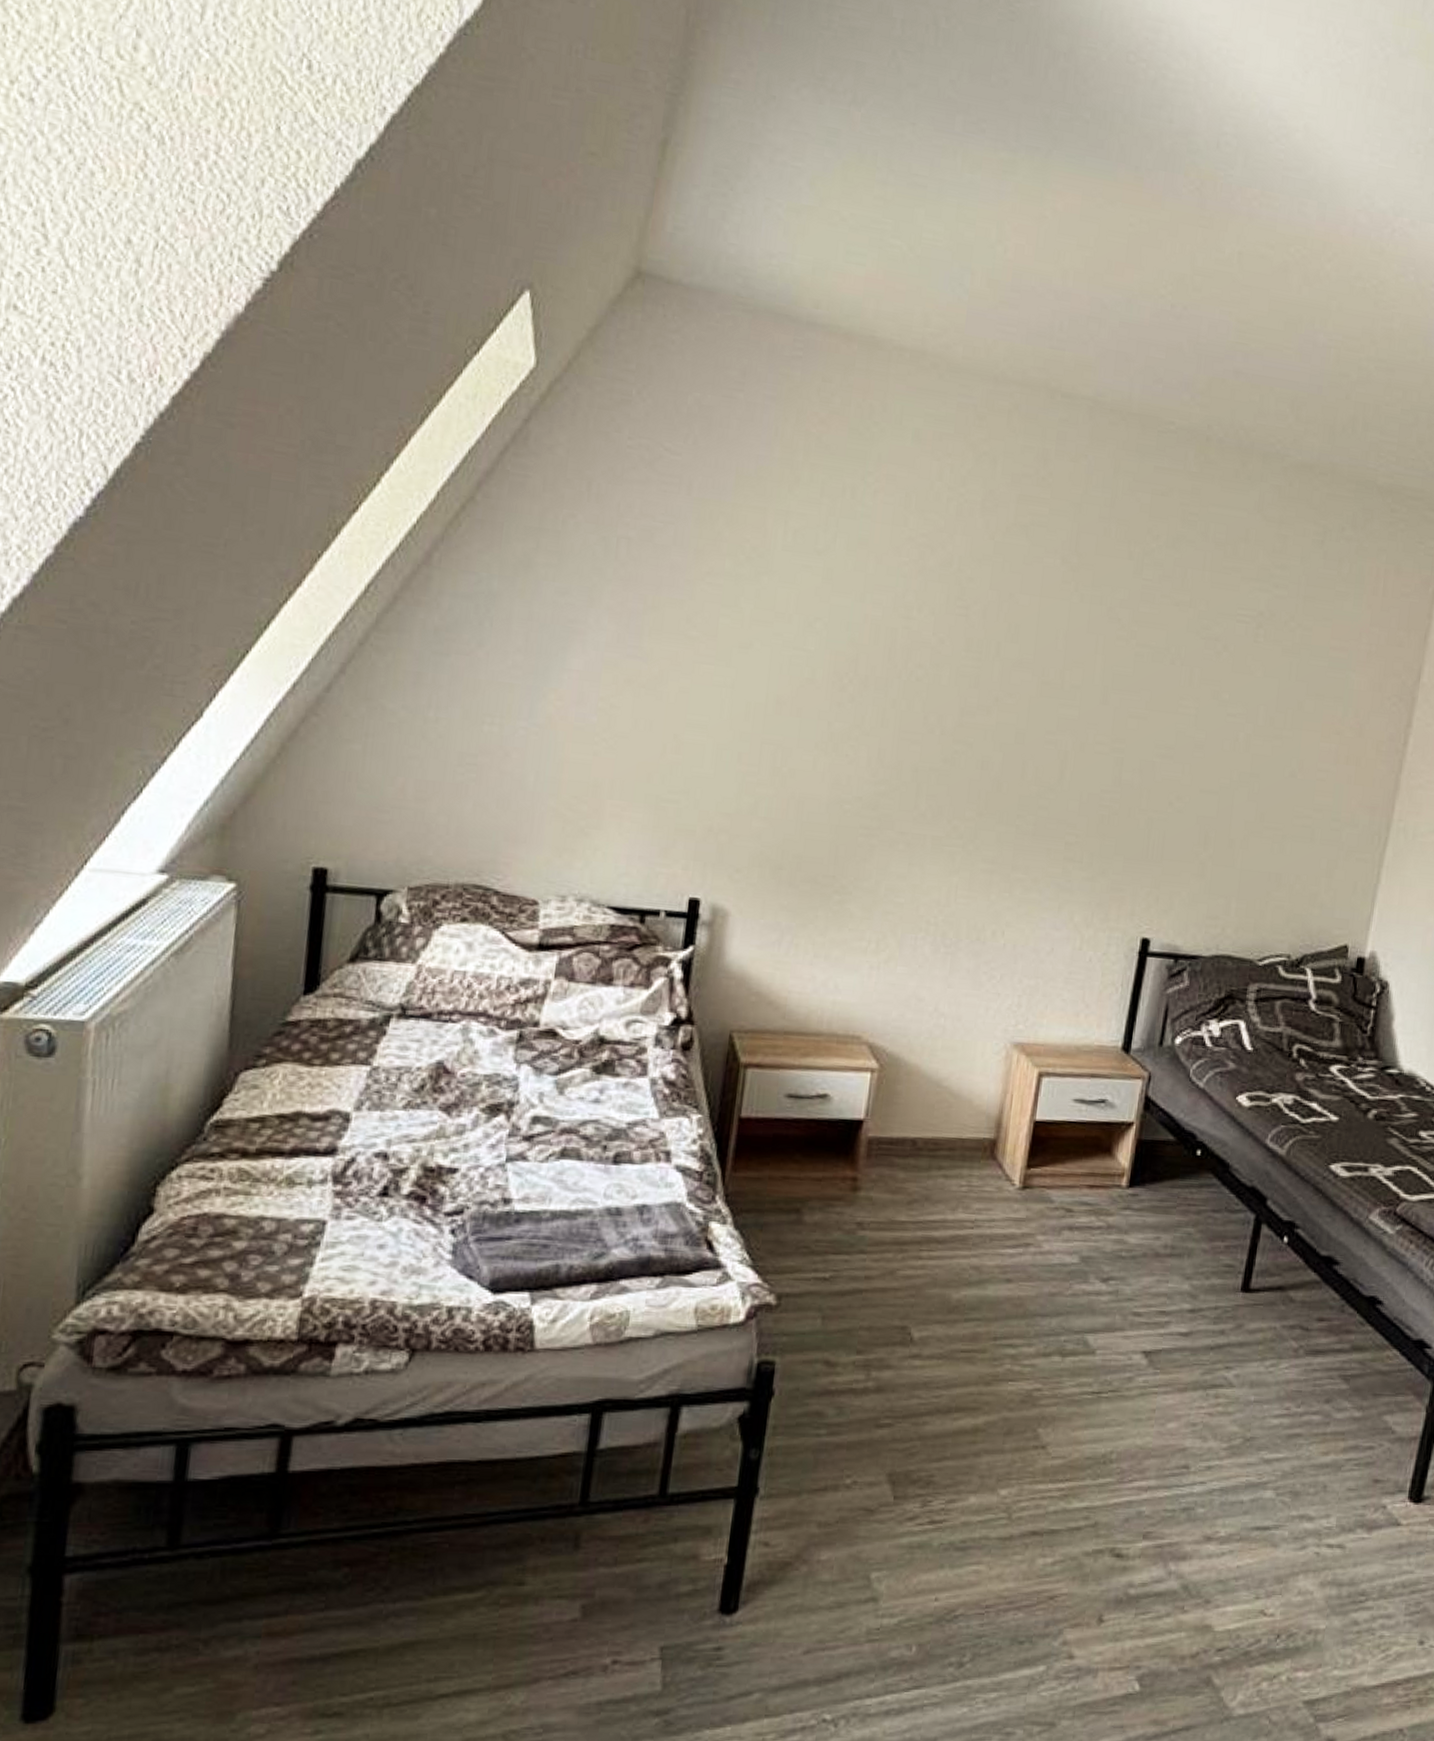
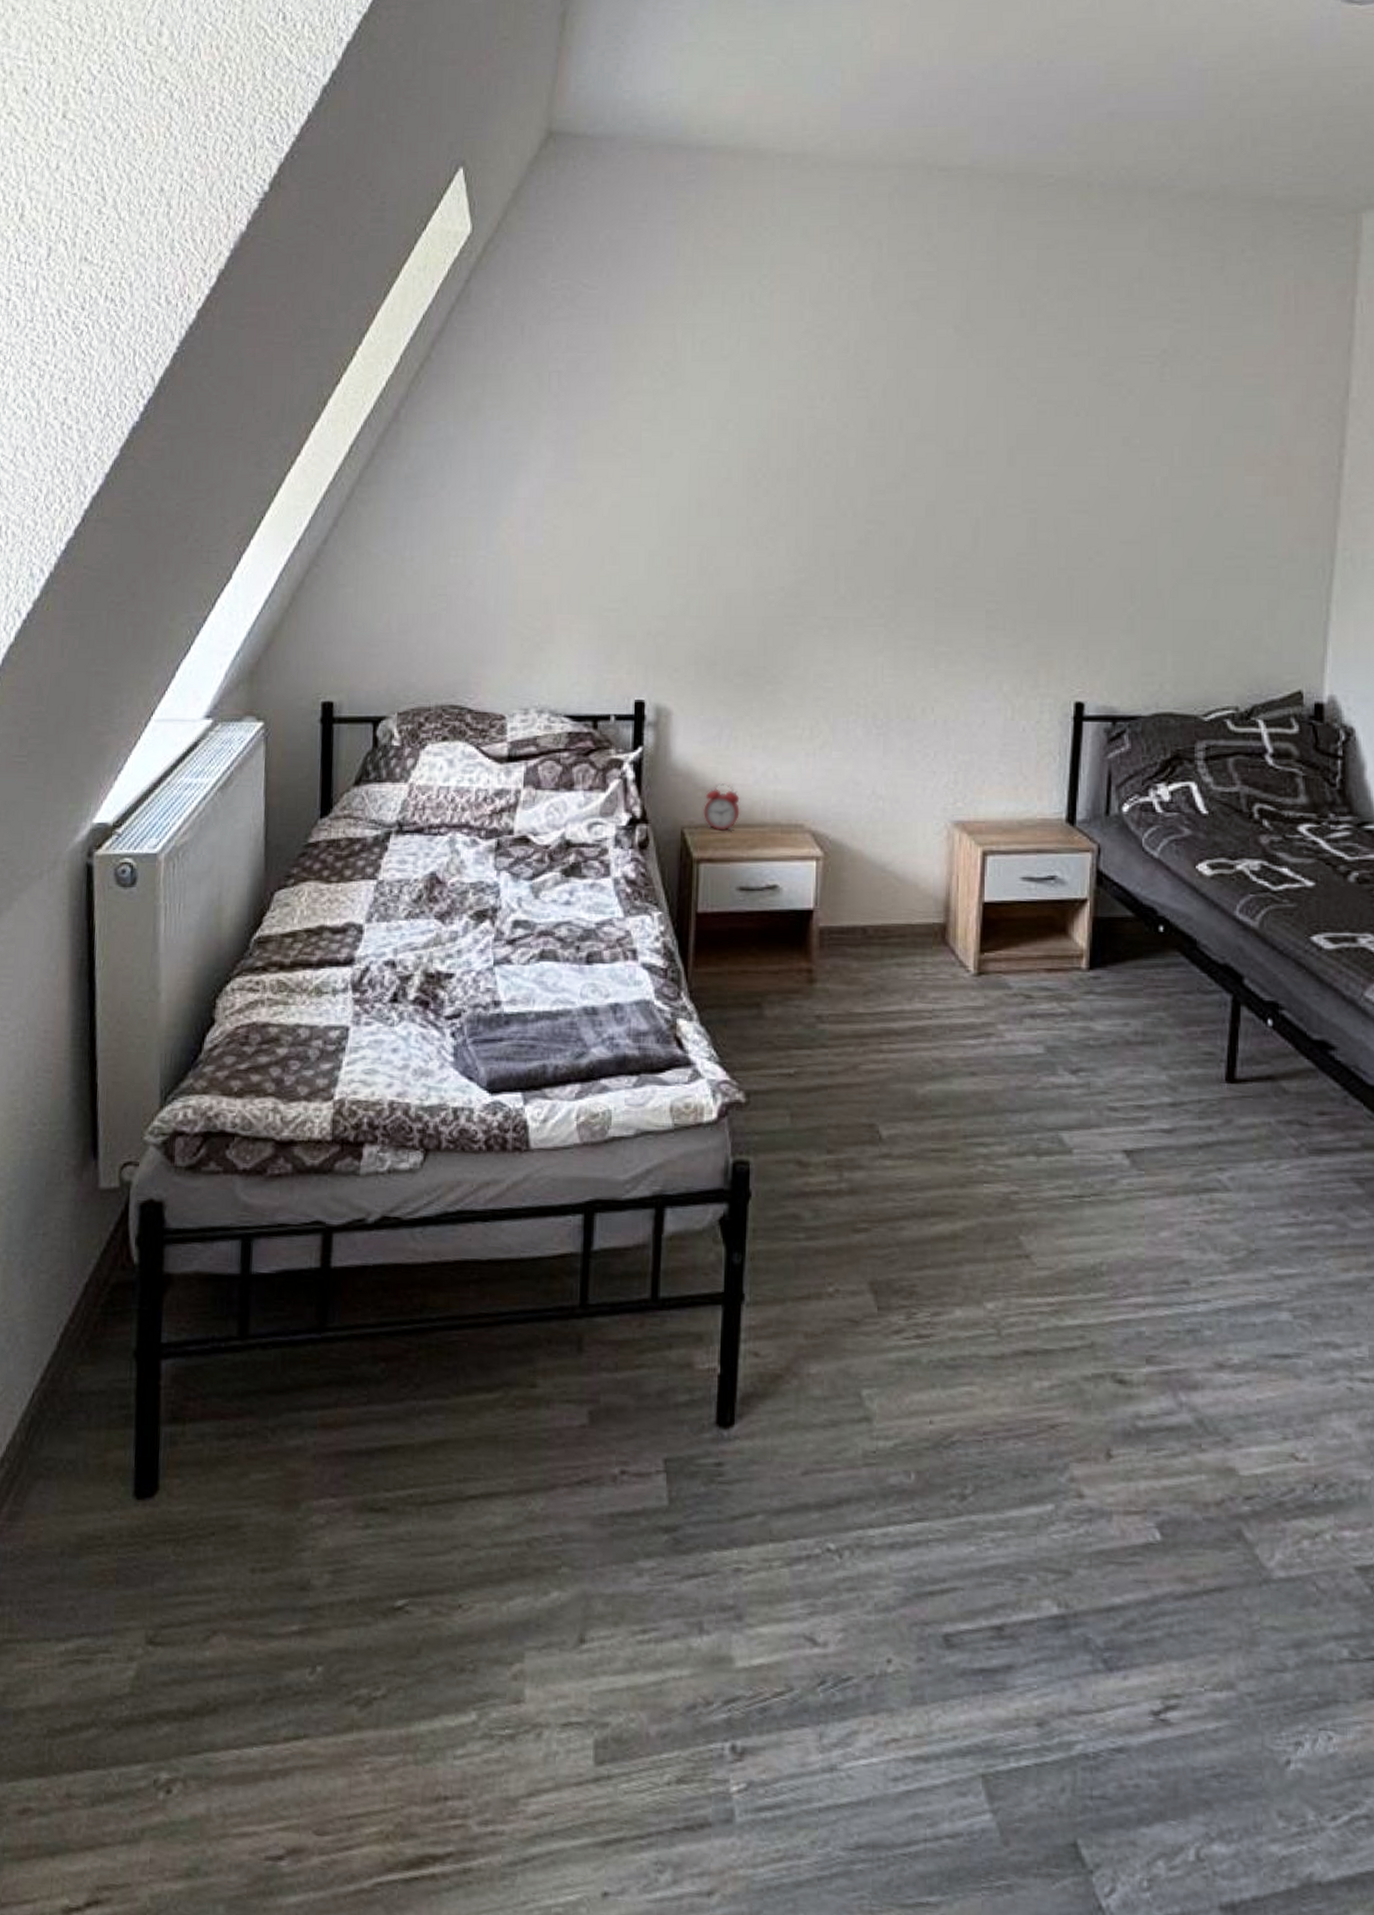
alarm clock: none [755,989,796,1038] -> present [704,783,740,831]

